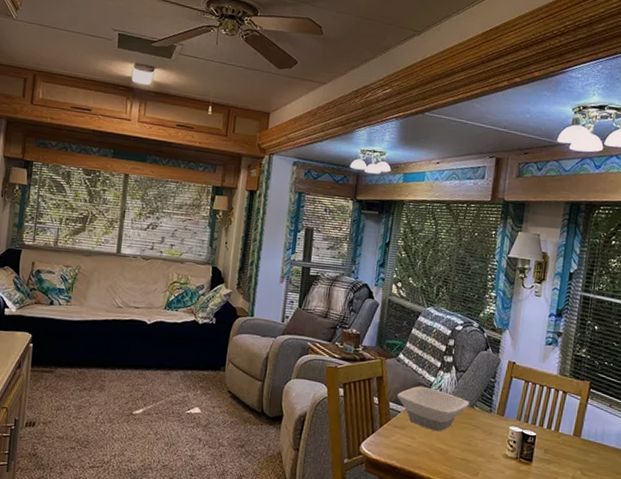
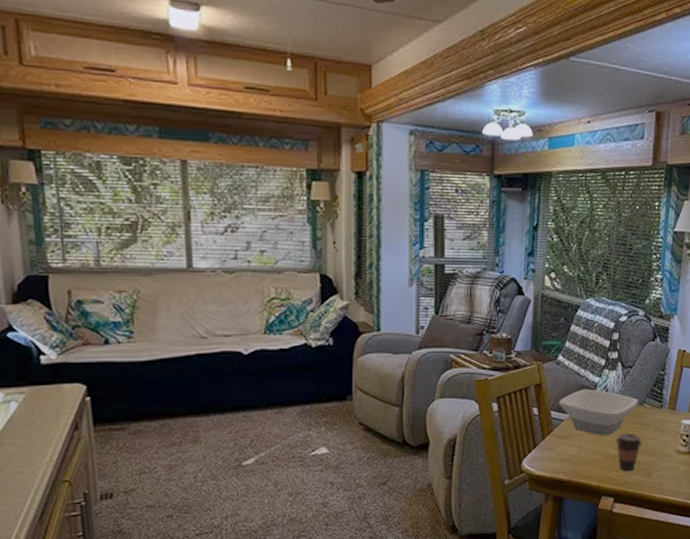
coffee cup: none [447,431,471,468] -> present [616,433,642,472]

